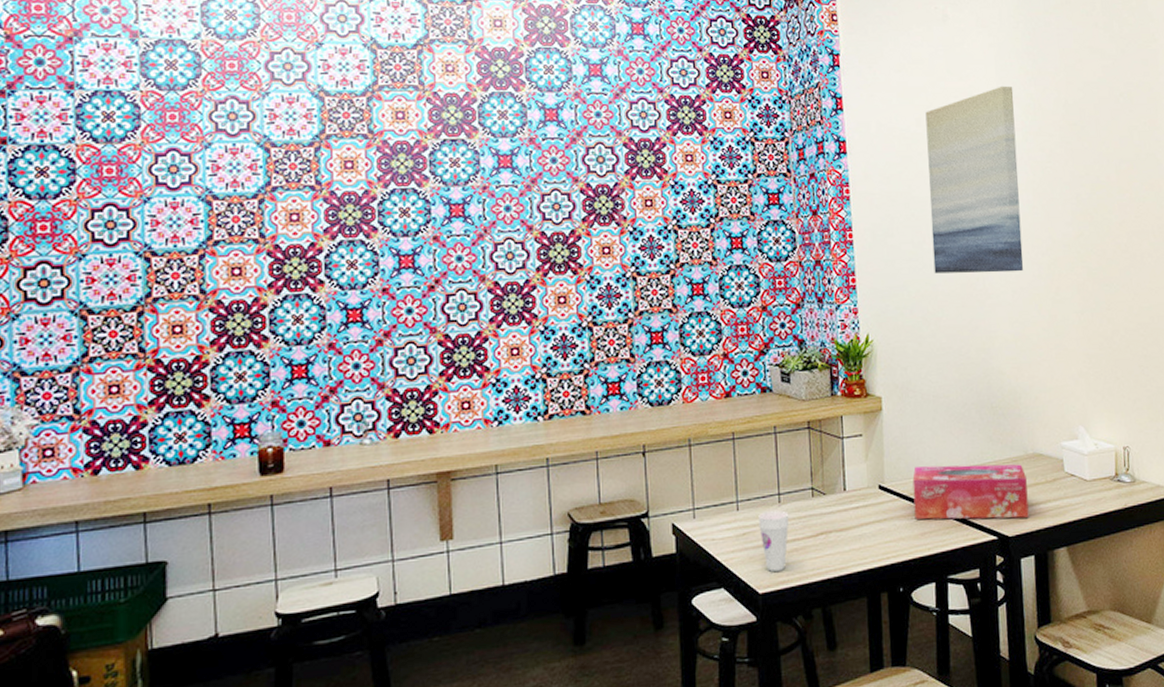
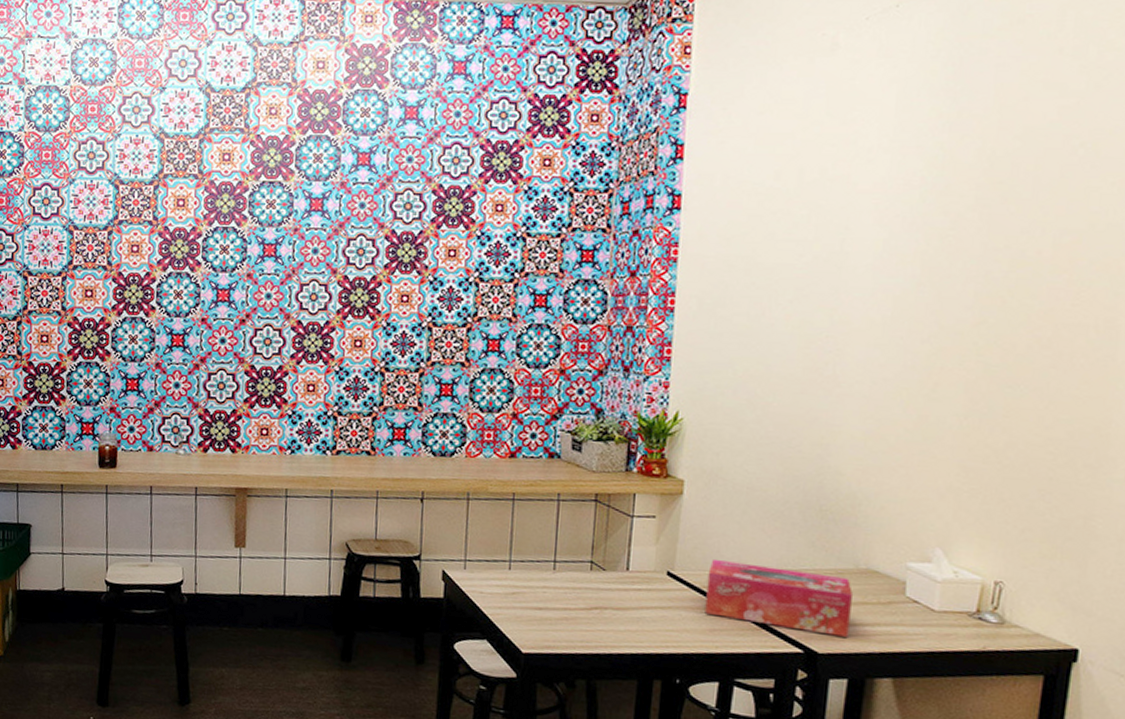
cup: present [758,510,789,572] -> none [529,576,563,636]
wall art: present [925,86,1024,274] -> none [770,131,917,360]

